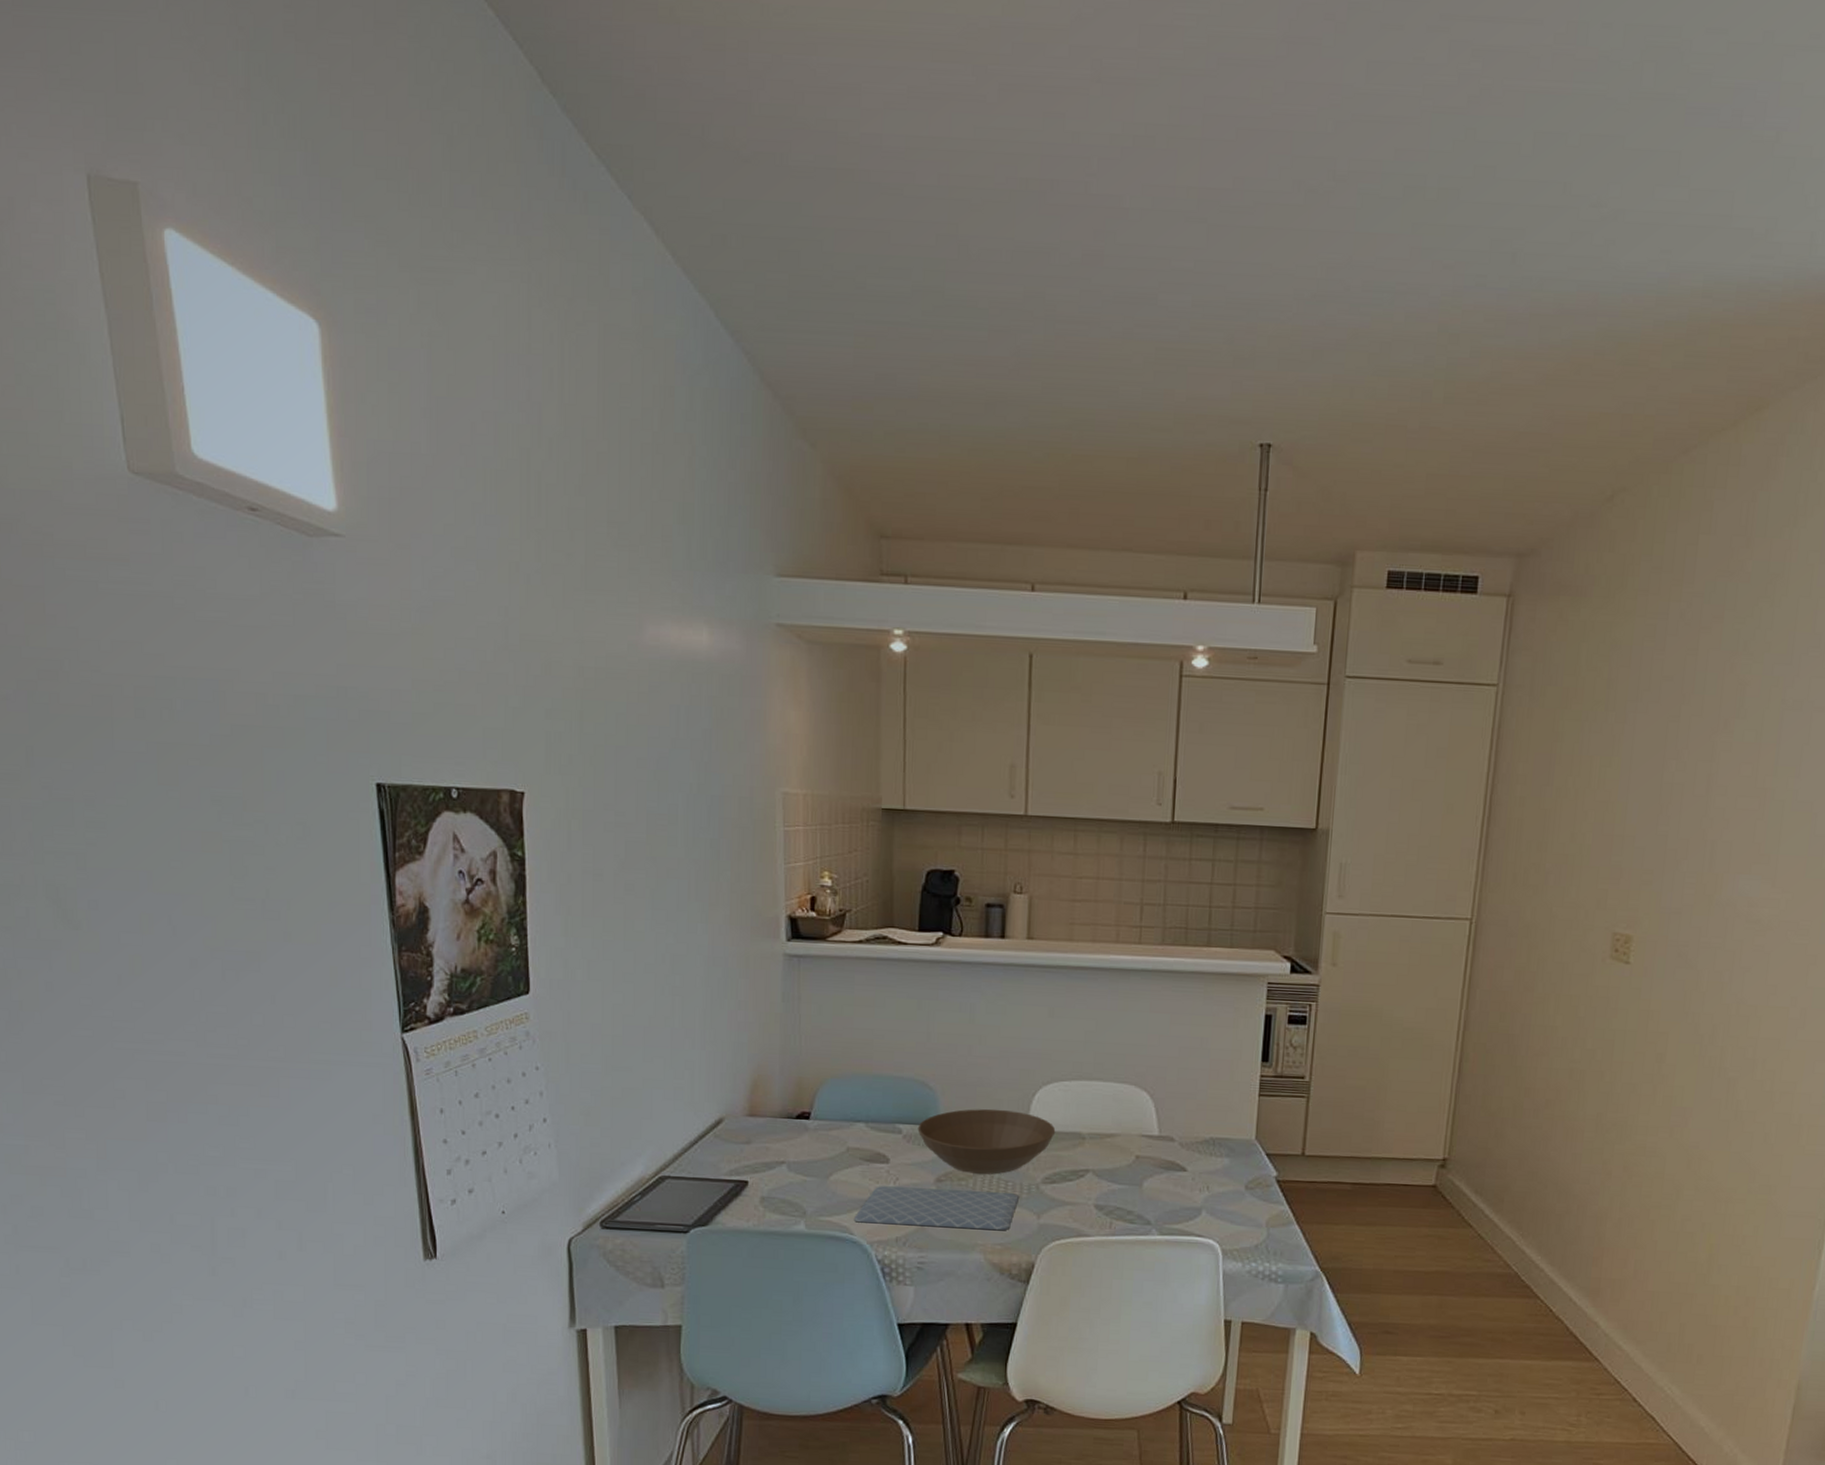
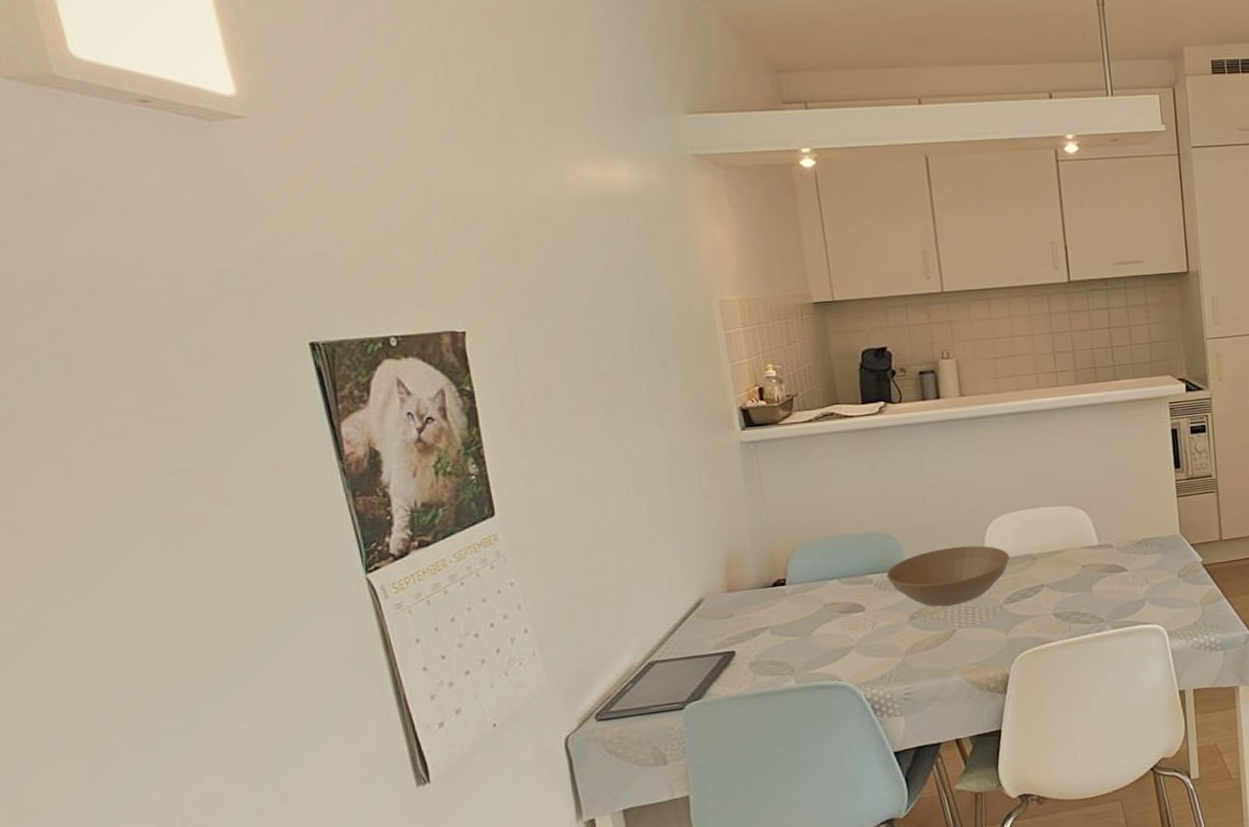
placemat: present [853,1186,1019,1231] -> none [839,617,986,669]

